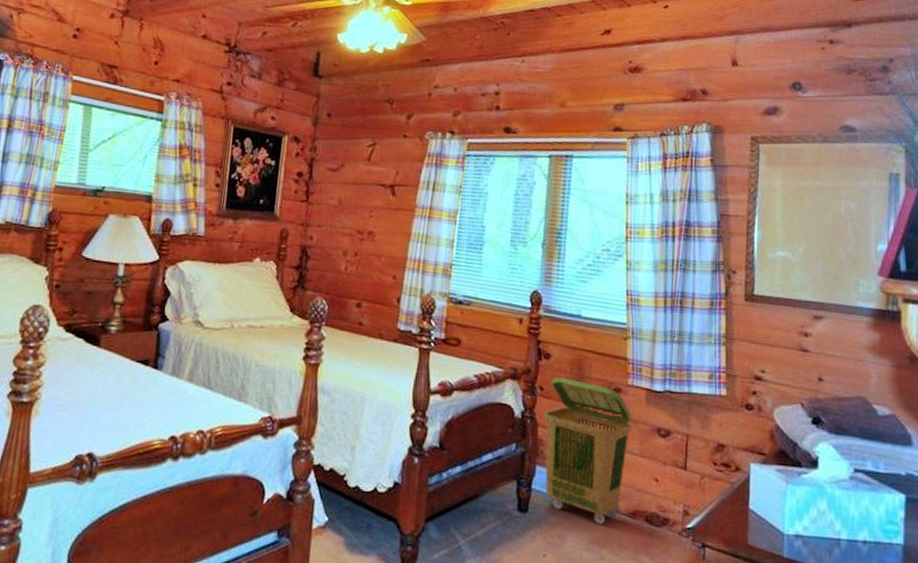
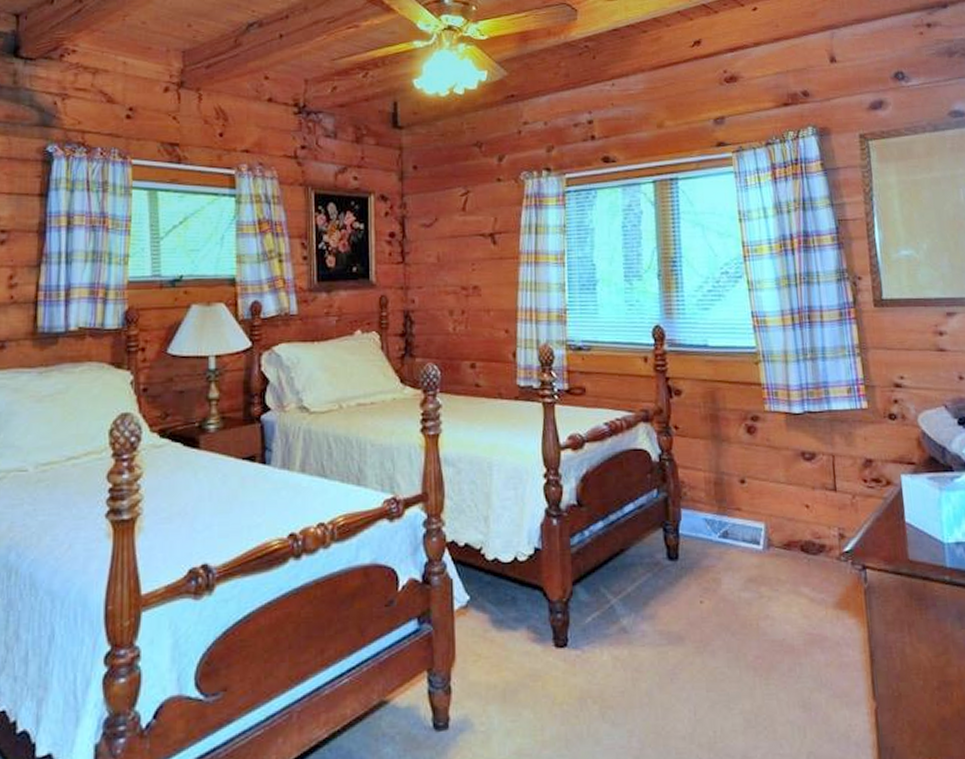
laundry basket: present [543,377,632,525] -> none [681,412,775,561]

